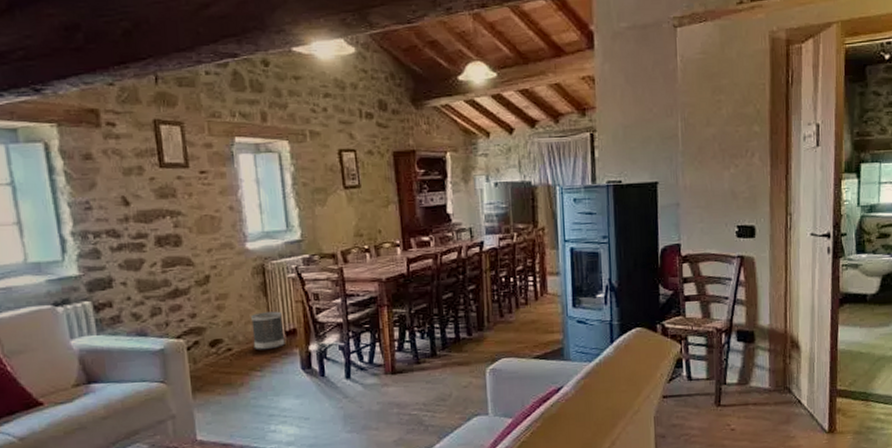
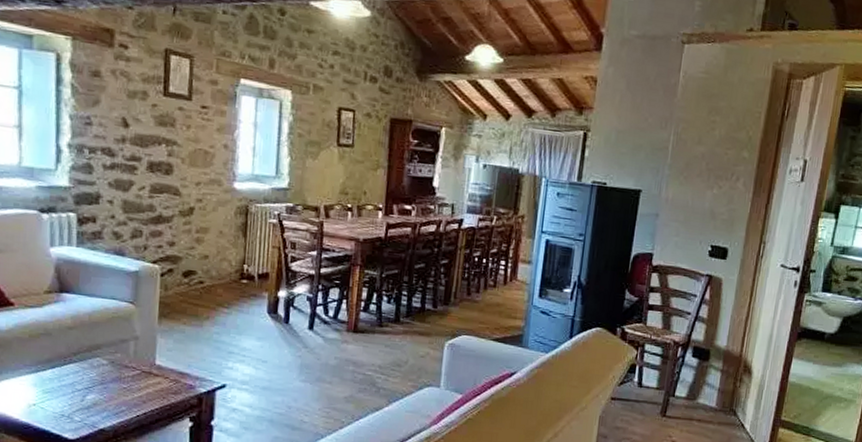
wastebasket: present [251,311,285,350] -> none [225,251,257,289]

